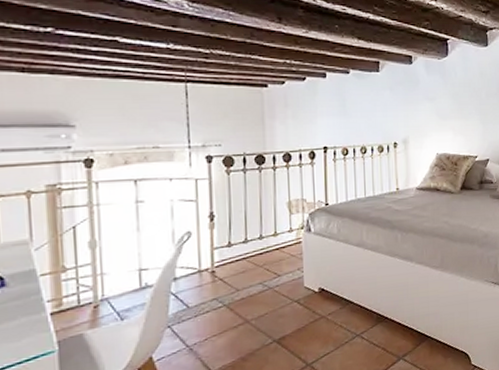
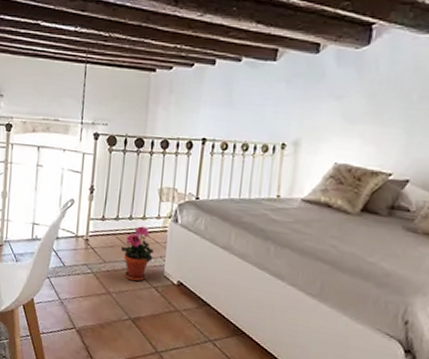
potted plant: none [254,243,290,302] -> present [120,226,153,282]

